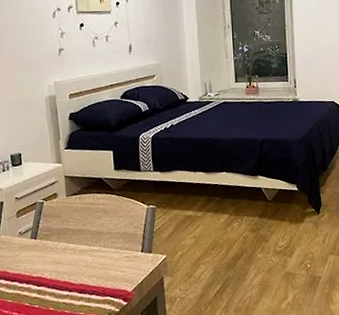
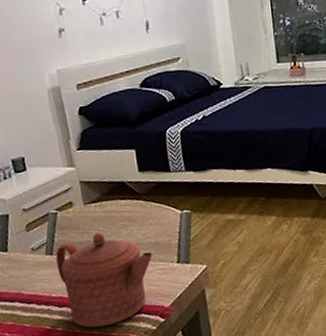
teapot: none [39,221,121,307] -> present [55,232,153,328]

